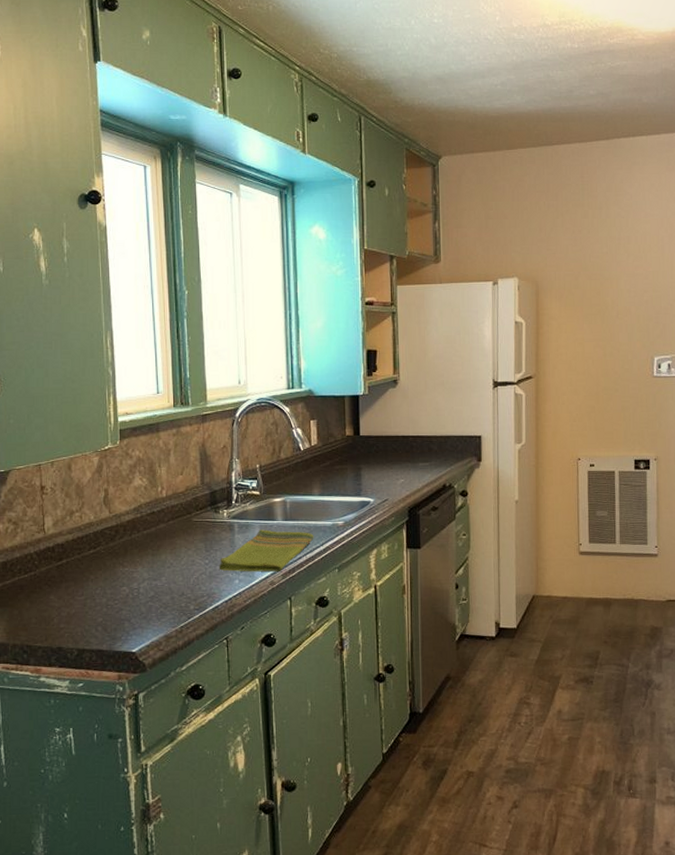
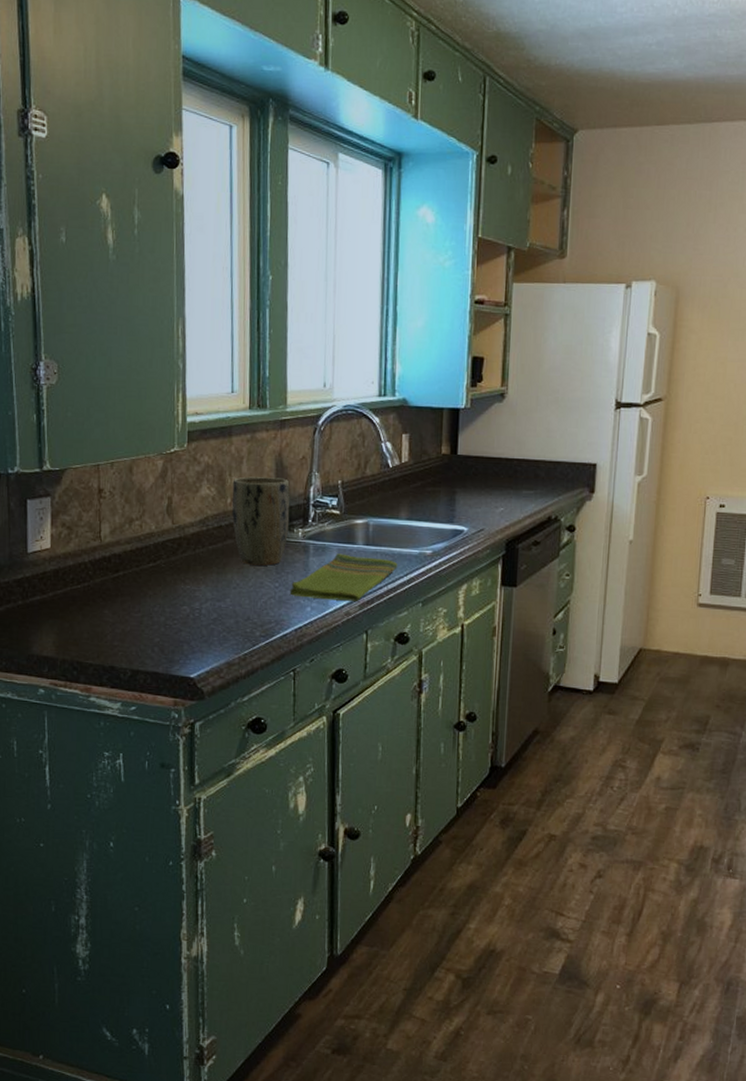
plant pot: none [162,466,215,545] -> present [231,476,290,566]

